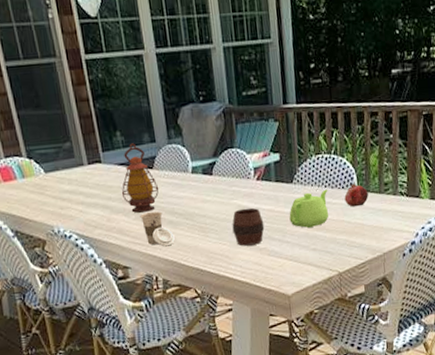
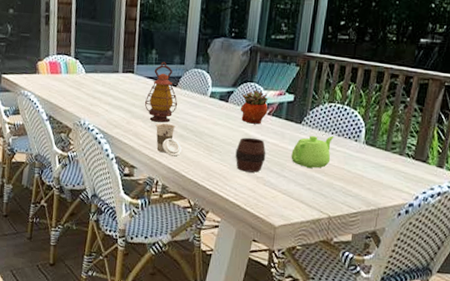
succulent planter: none [226,156,256,194] -> present [240,91,268,125]
fruit: present [344,182,369,207] -> none [349,135,374,159]

